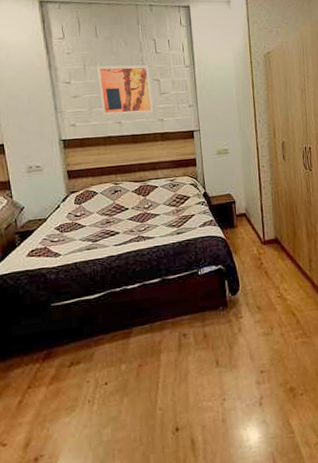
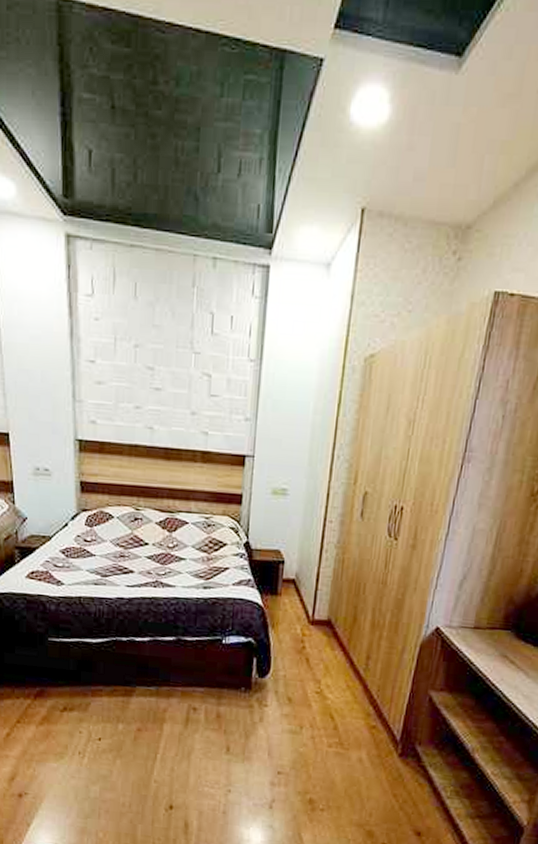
wall art: present [97,65,154,116] -> none [130,343,199,421]

